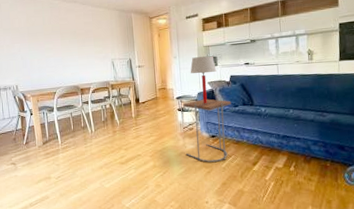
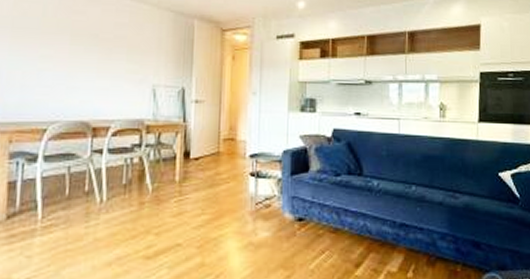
side table: present [183,98,232,162] -> none [256,160,332,261]
table lamp: present [190,56,216,104] -> none [274,96,314,169]

